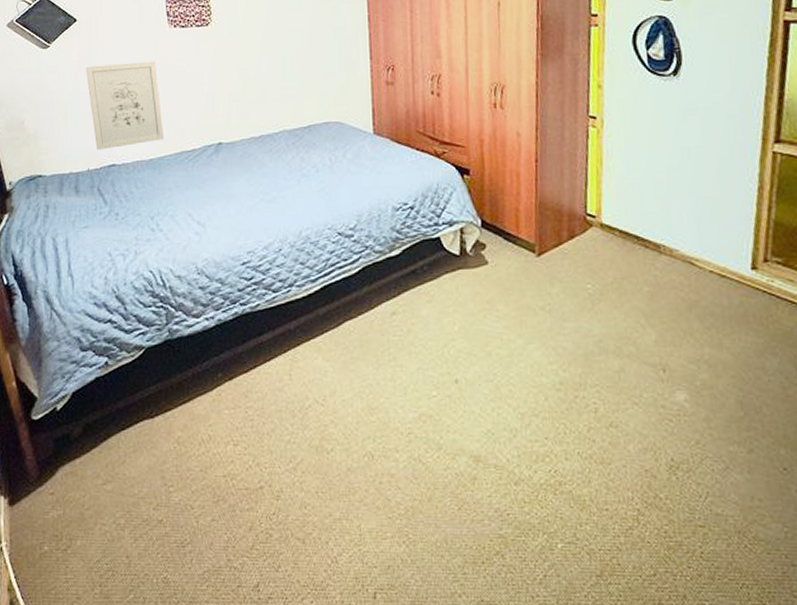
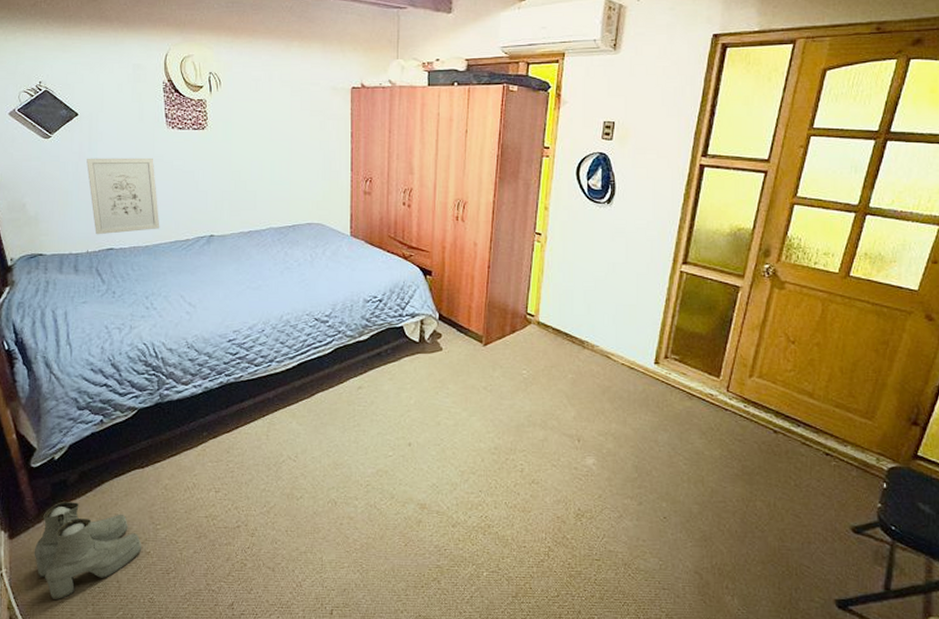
boots: none [35,460,154,580] -> present [34,502,142,601]

